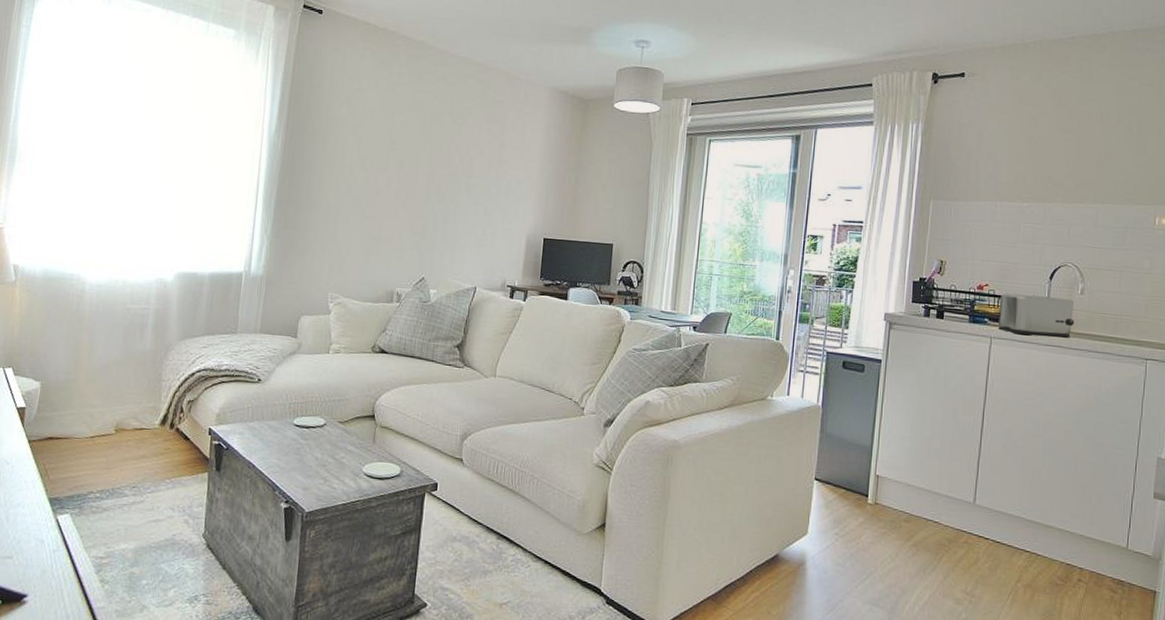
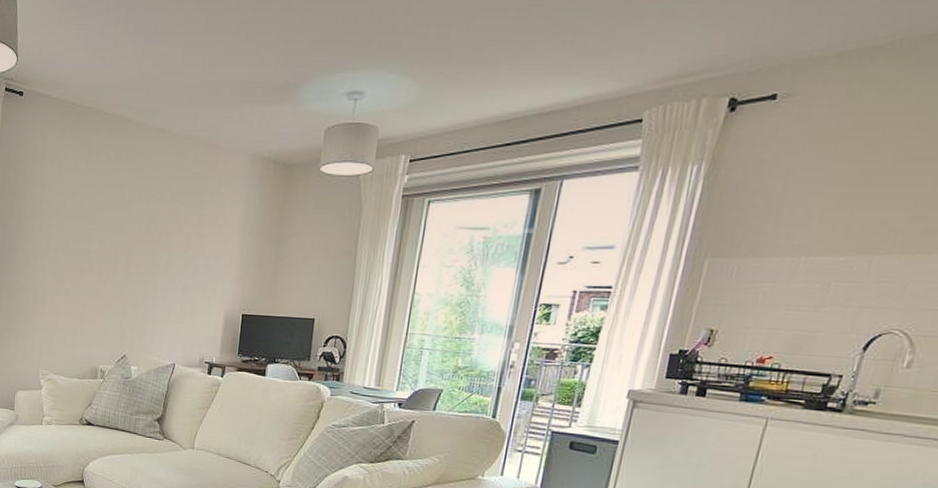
toaster: present [998,293,1075,339] -> none [779,367,894,421]

